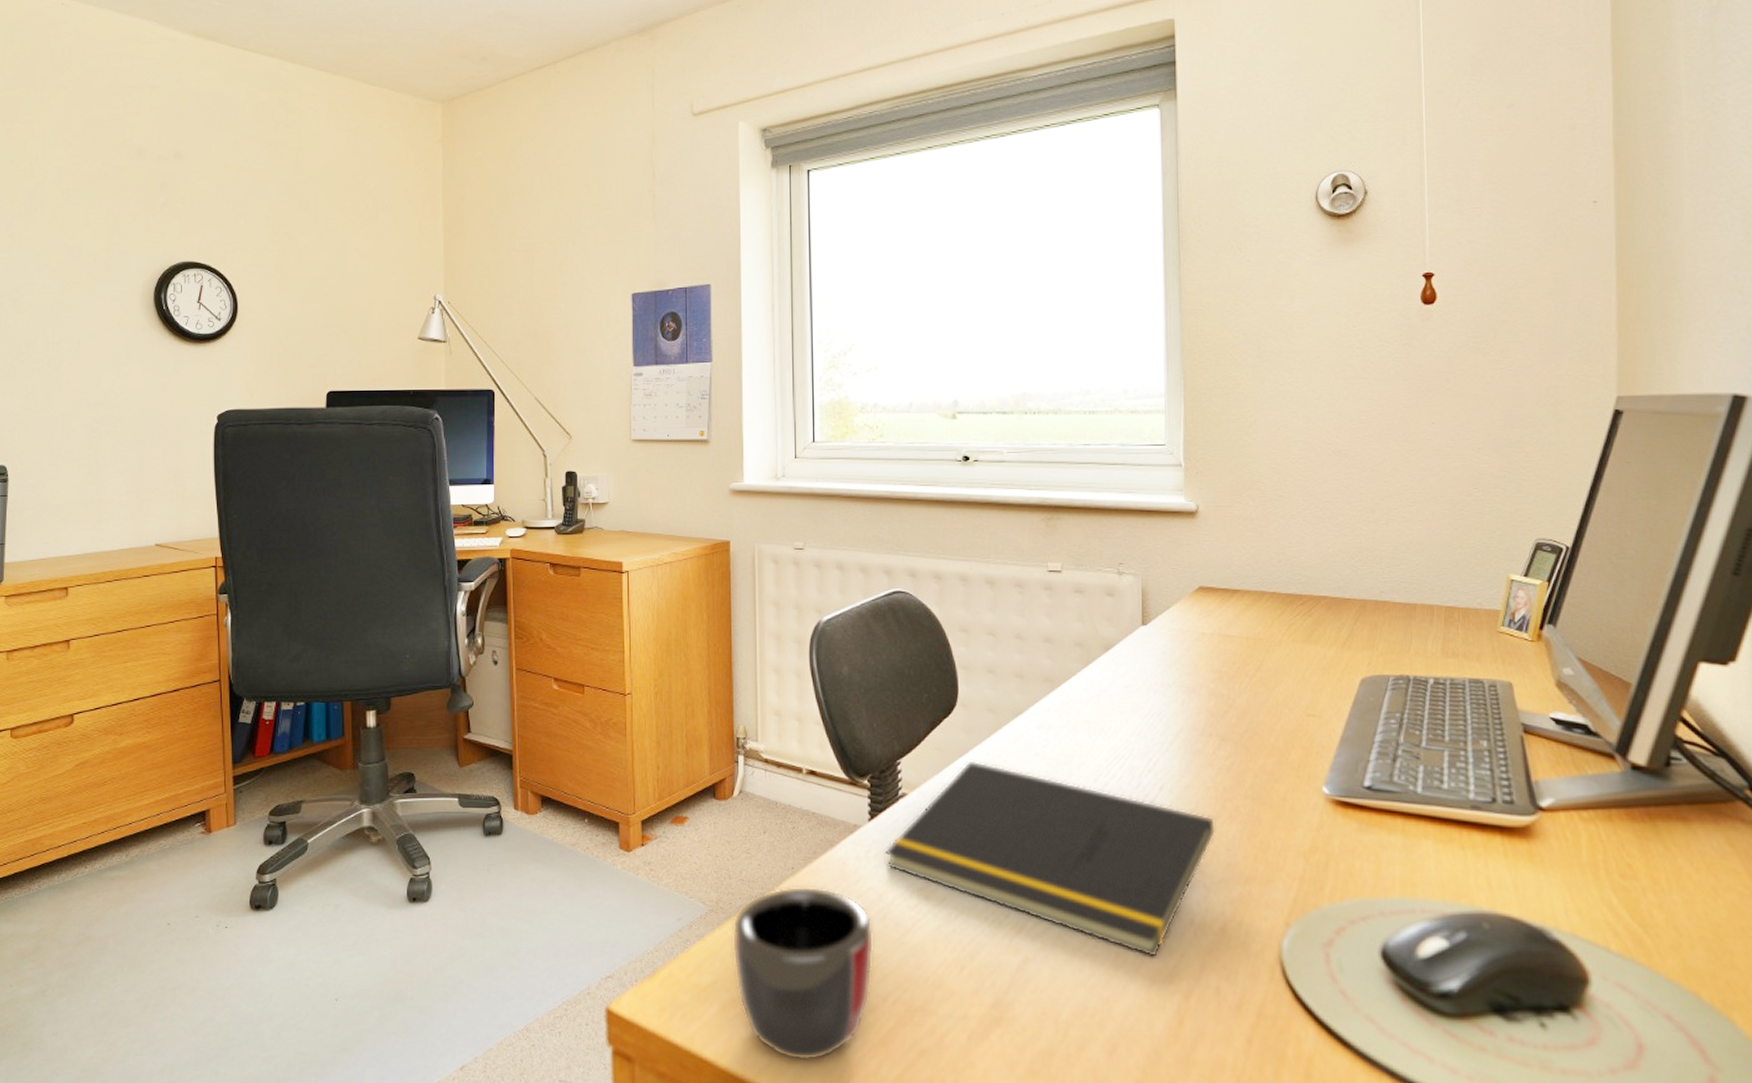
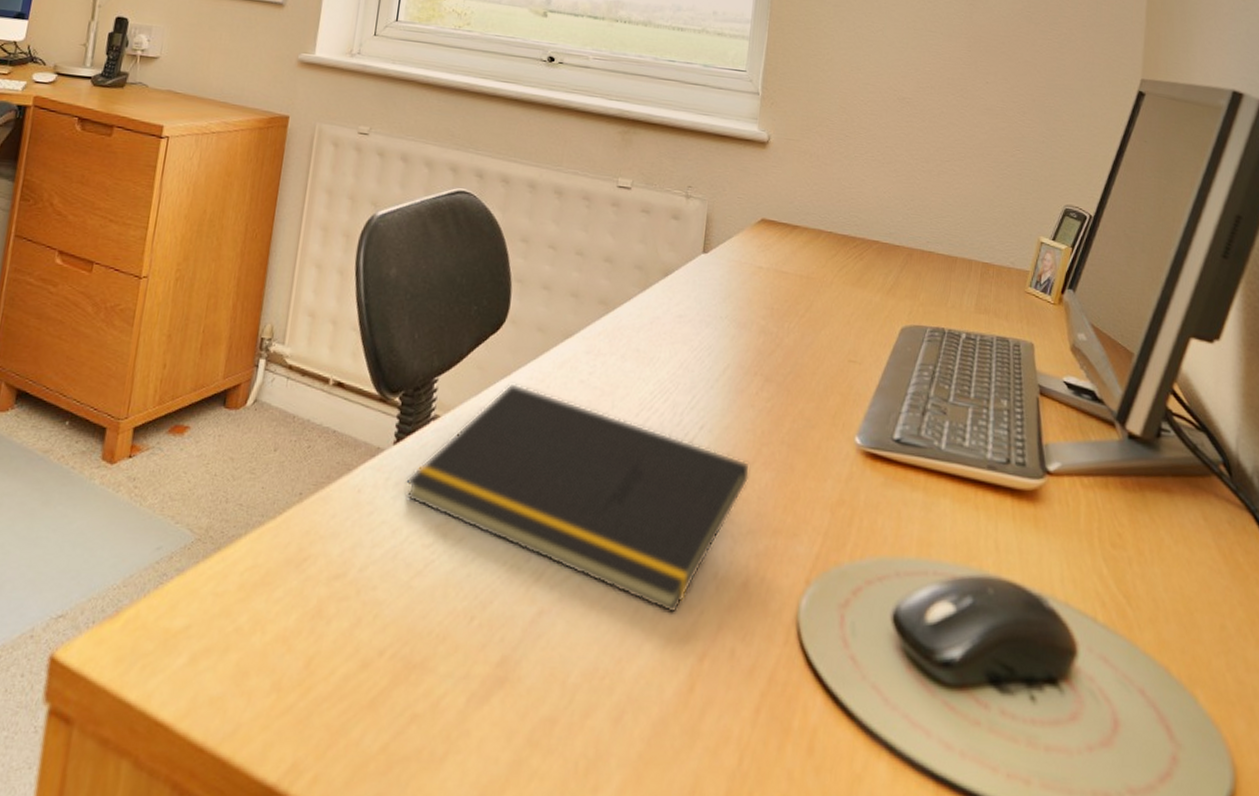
mug: present [731,886,874,1061] -> none [213,515,381,726]

